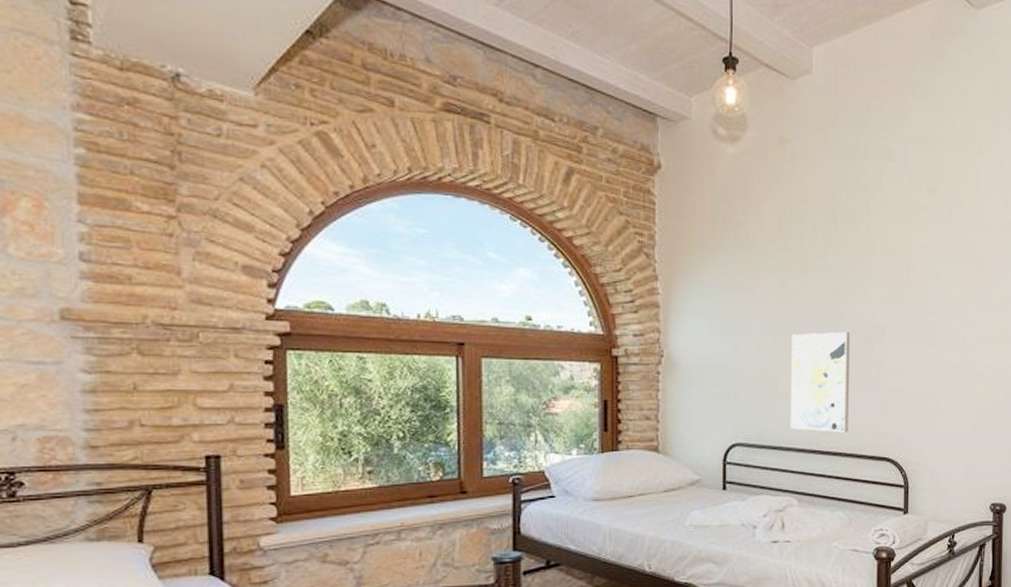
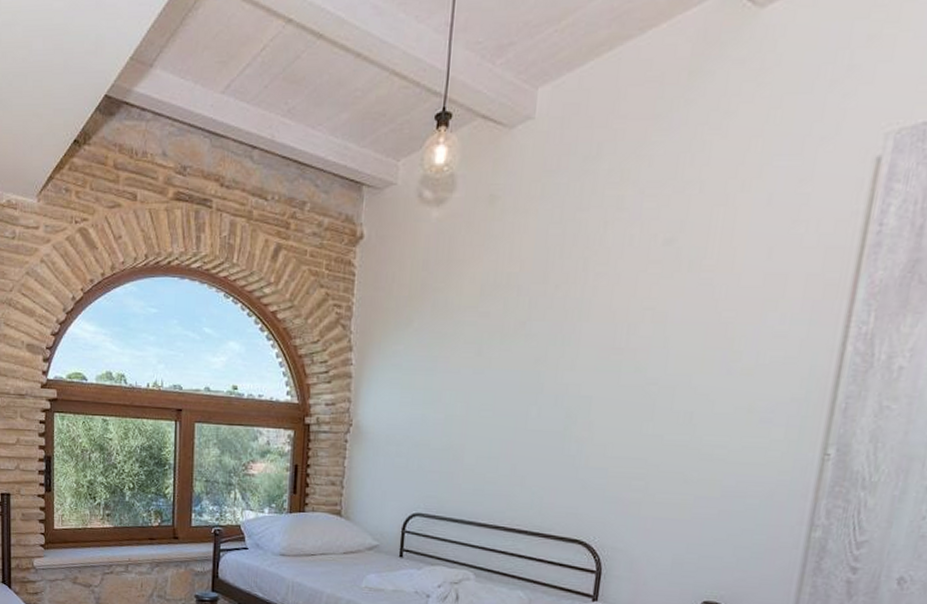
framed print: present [790,331,850,432] -> none [473,403,549,510]

